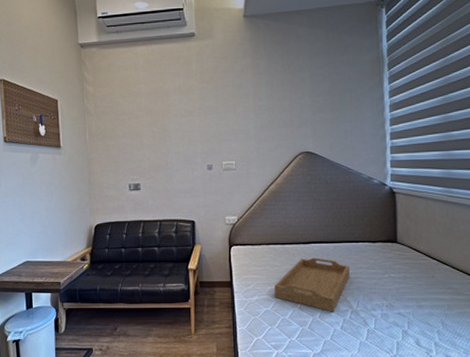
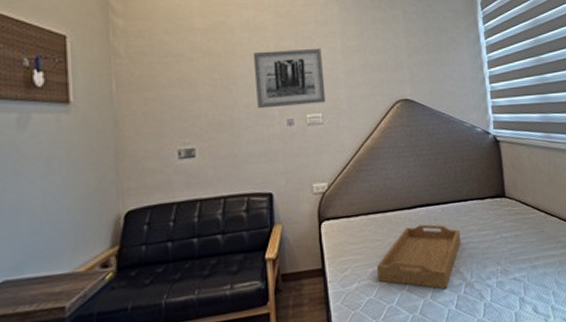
wall art: none [183,107,239,156] -> present [253,48,326,109]

